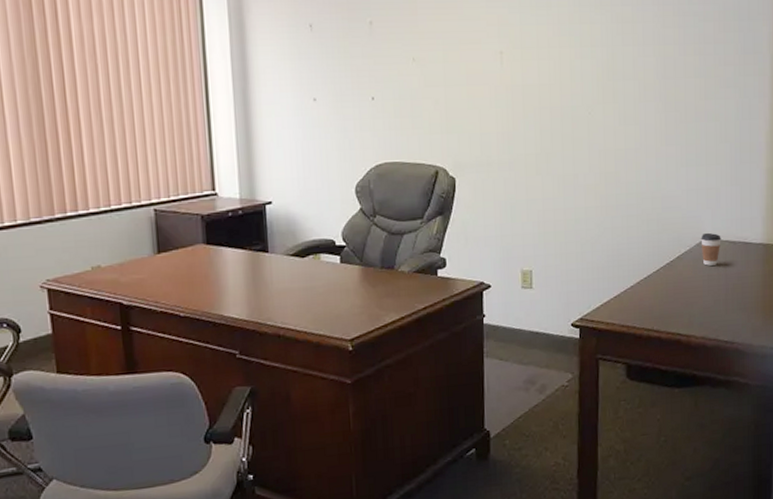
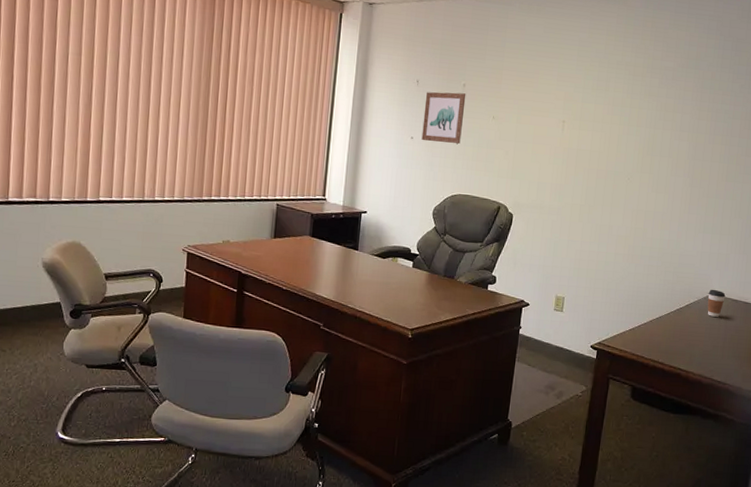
wall art: none [324,33,377,102] -> present [421,92,466,144]

